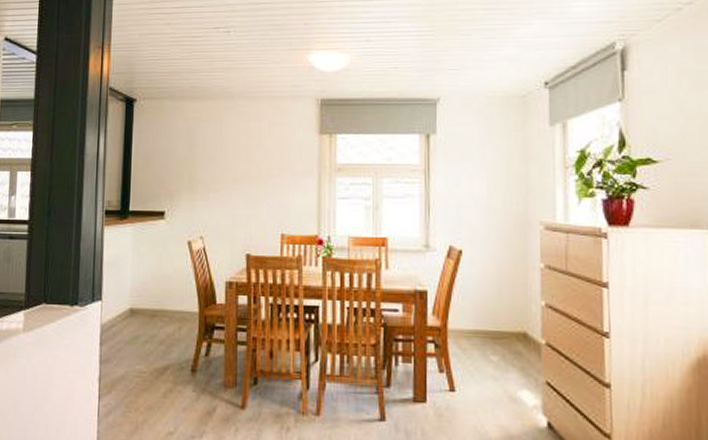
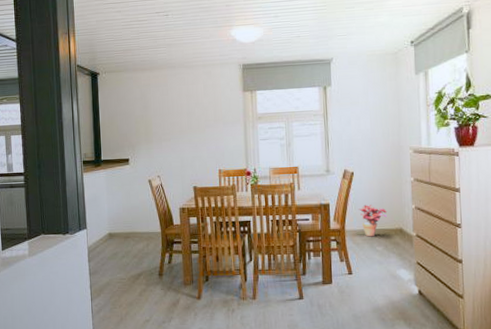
potted plant: none [468,296,505,341] -> present [359,205,387,237]

